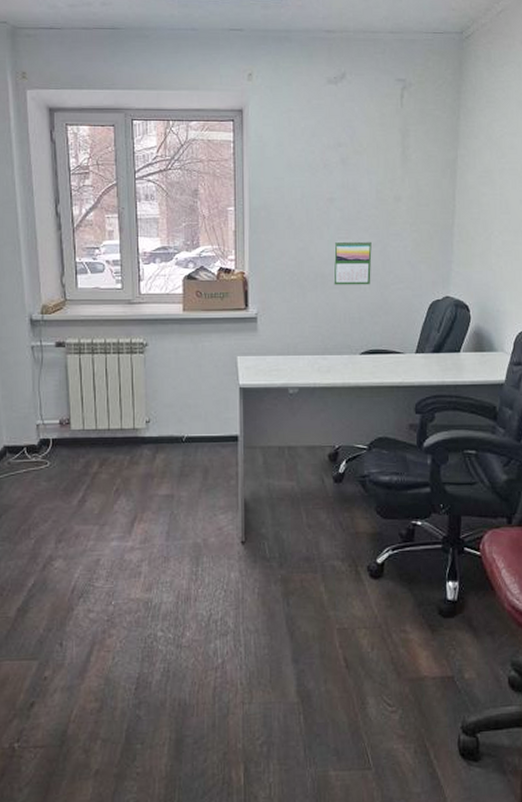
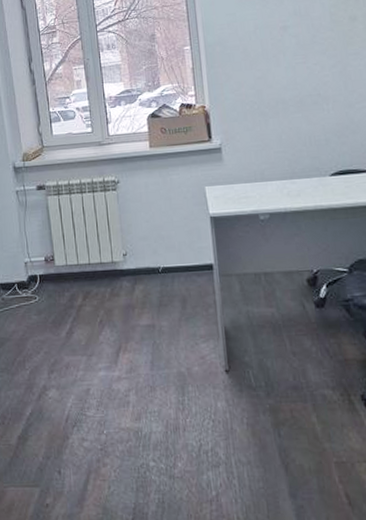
calendar: present [333,240,372,285] -> none [292,62,334,110]

